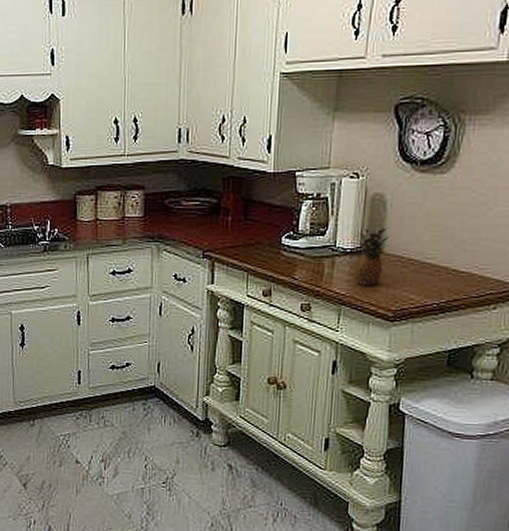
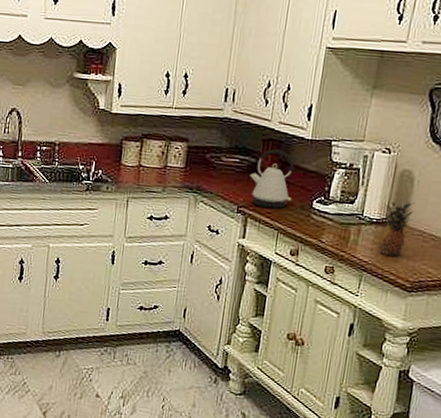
kettle: none [213,187,259,249] -> present [250,149,294,209]

